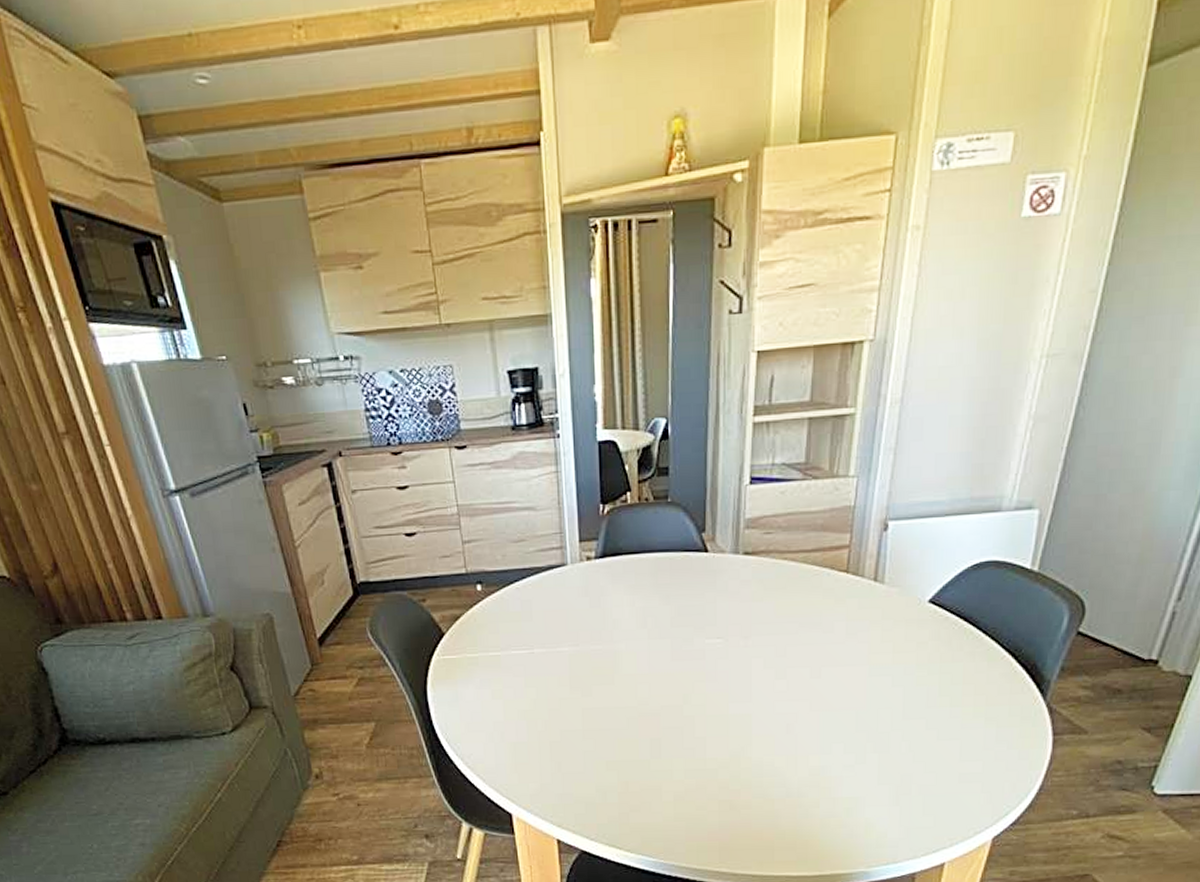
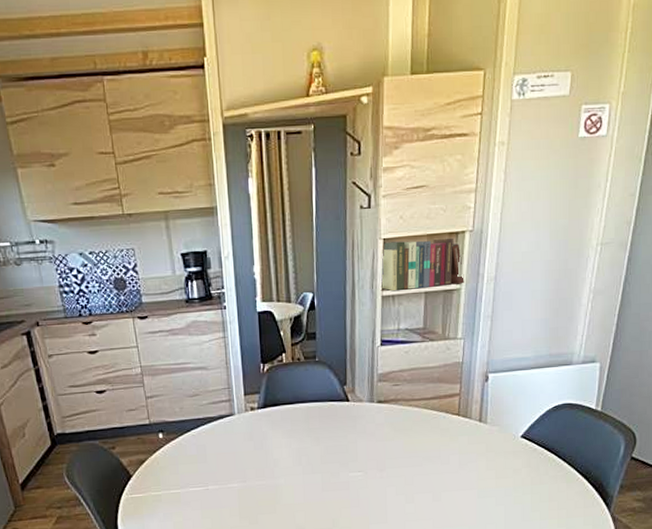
books: none [753,350,861,417] -> present [381,239,464,292]

